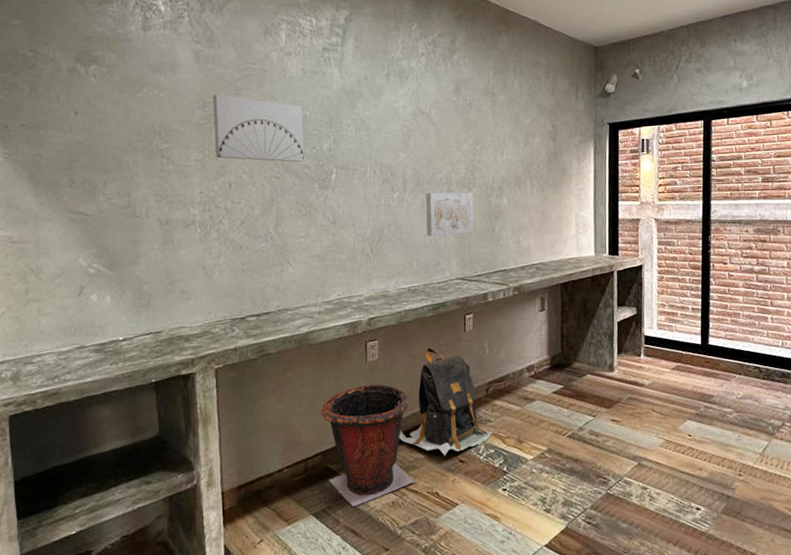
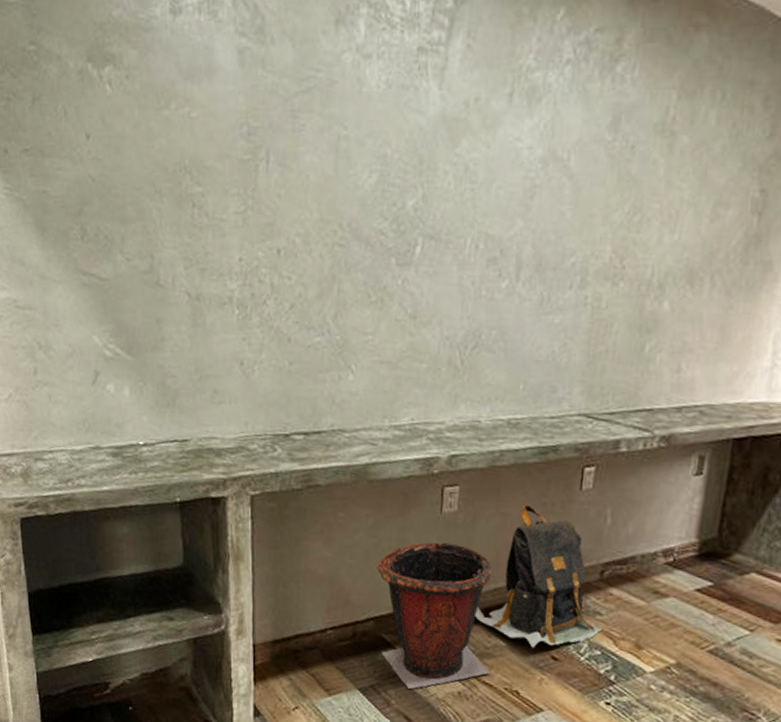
wall art: present [212,94,304,162] -> none [260,116,383,224]
wall art: present [426,192,474,236] -> none [541,283,620,351]

